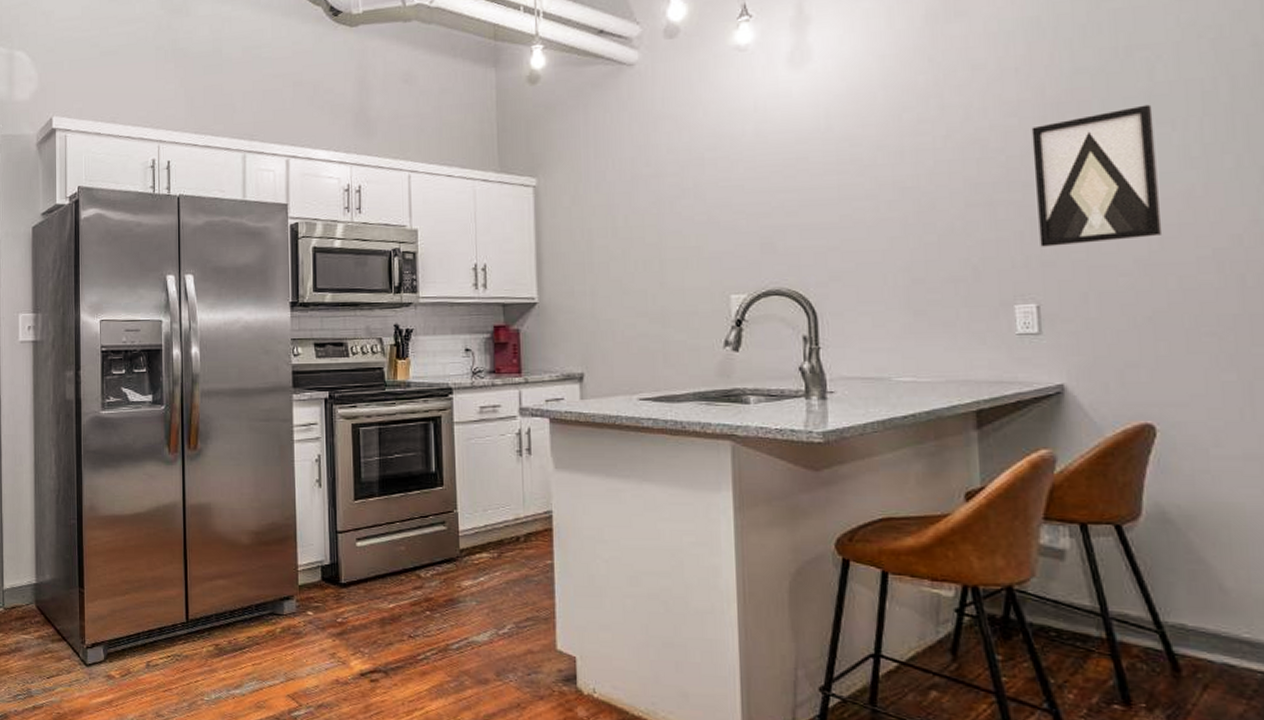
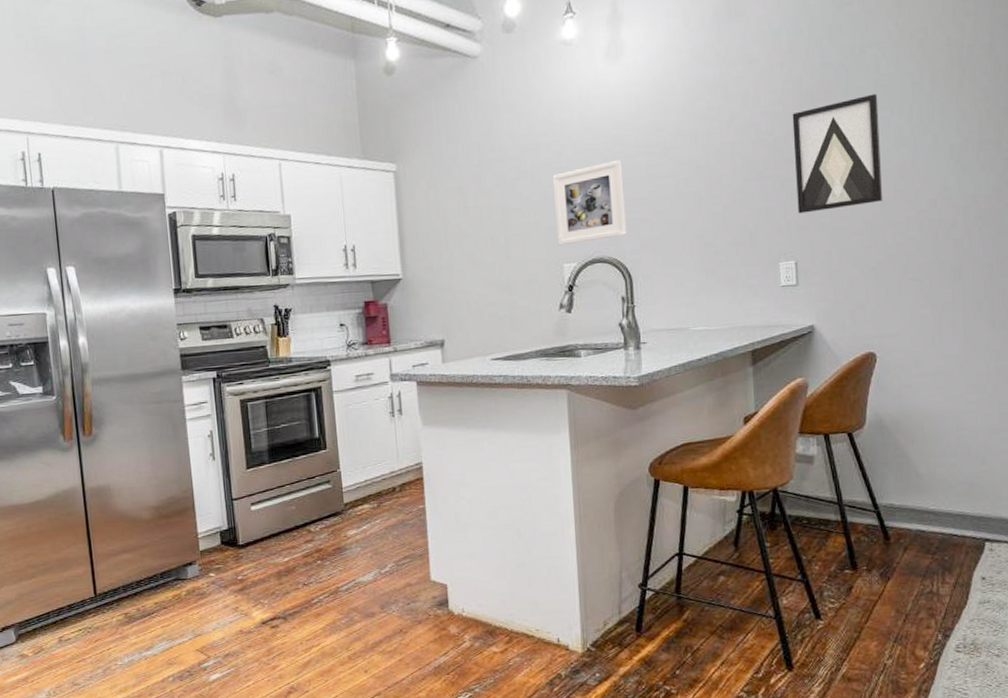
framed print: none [719,178,811,274] -> present [552,159,627,246]

